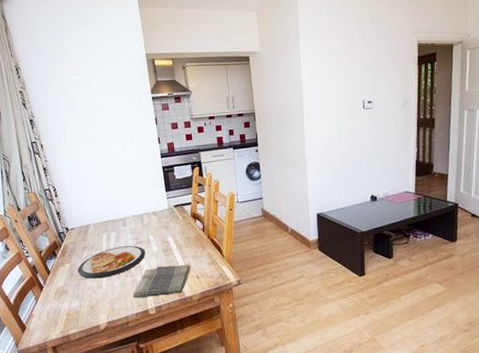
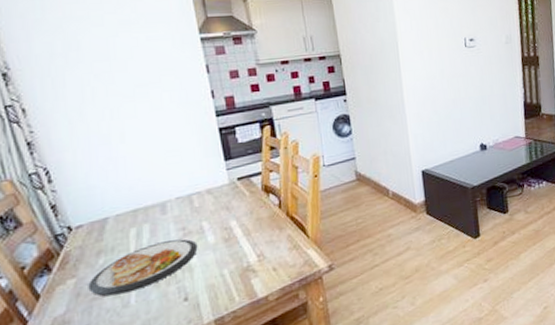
dish towel: present [132,265,191,298] -> none [179,254,264,313]

